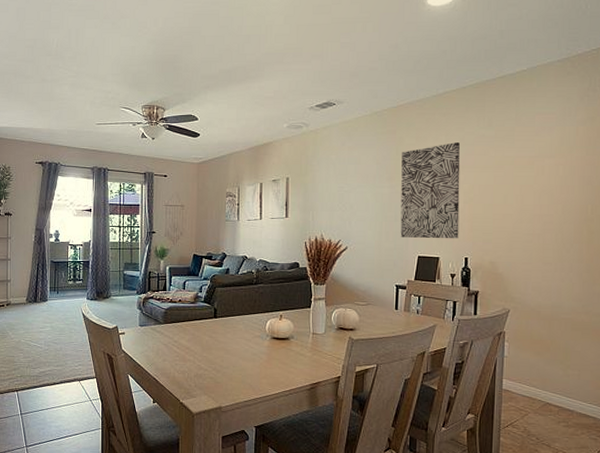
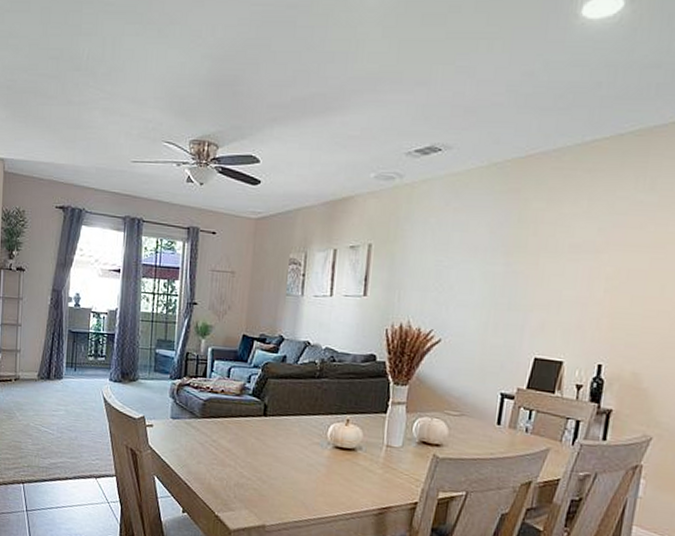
wall art: present [400,142,461,239] -> none [513,209,607,340]

